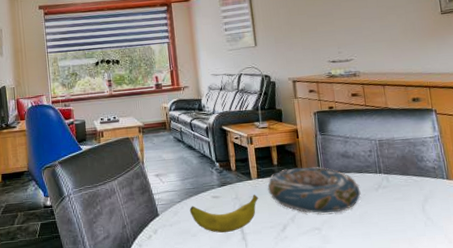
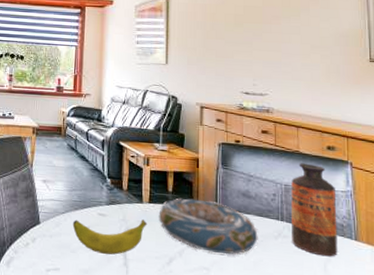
bottle: none [384,117,433,199] -> present [291,163,338,257]

